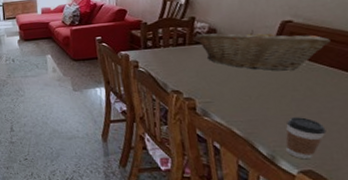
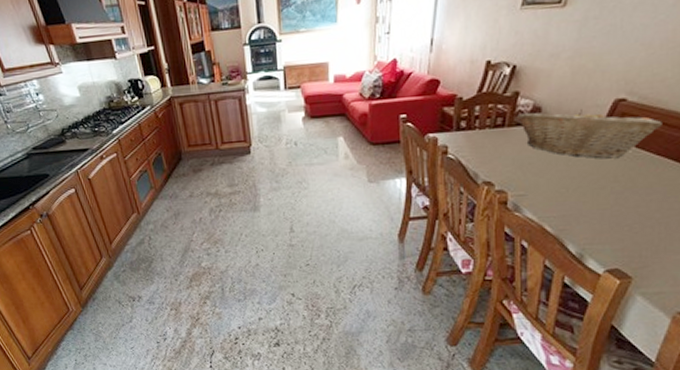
coffee cup: present [285,117,327,160] -> none [597,211,640,258]

